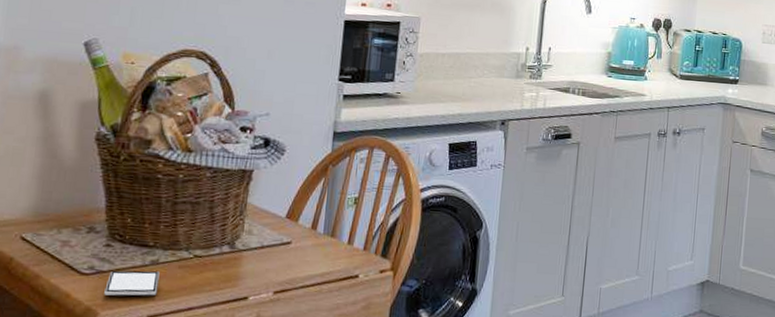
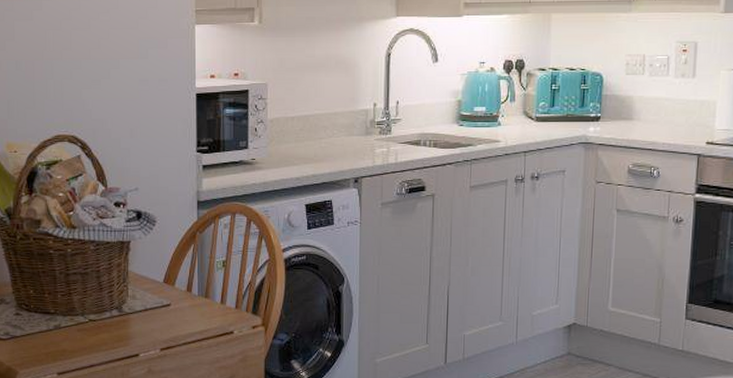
smartphone: present [104,270,160,296] -> none [20,334,63,357]

